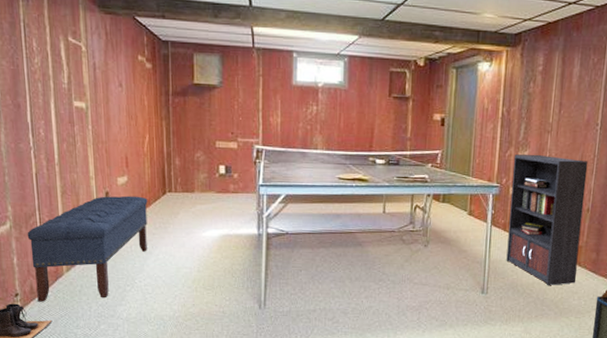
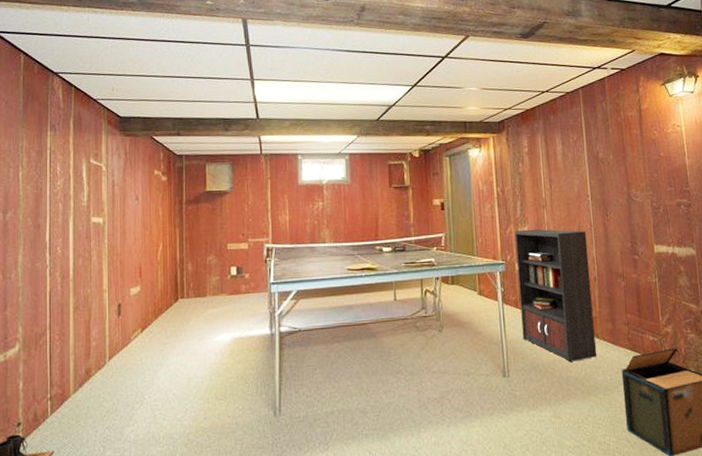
bench: present [27,195,148,302] -> none [36,305,160,430]

